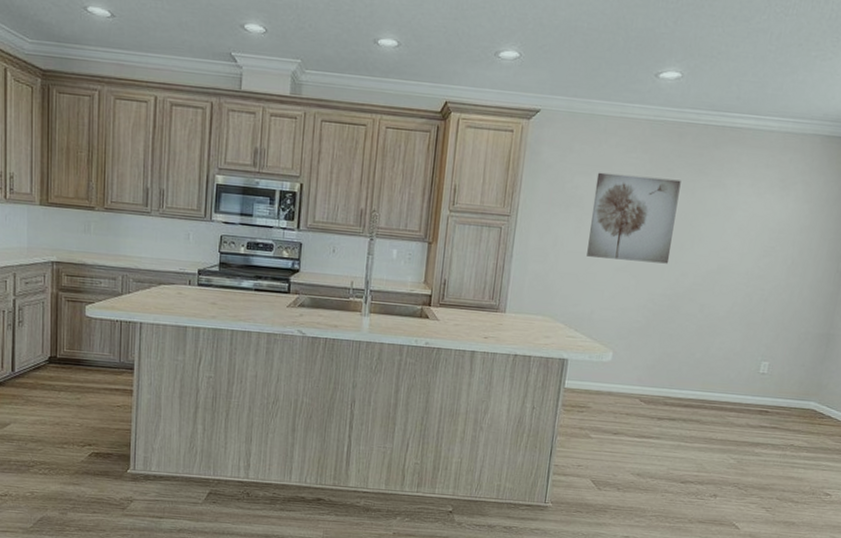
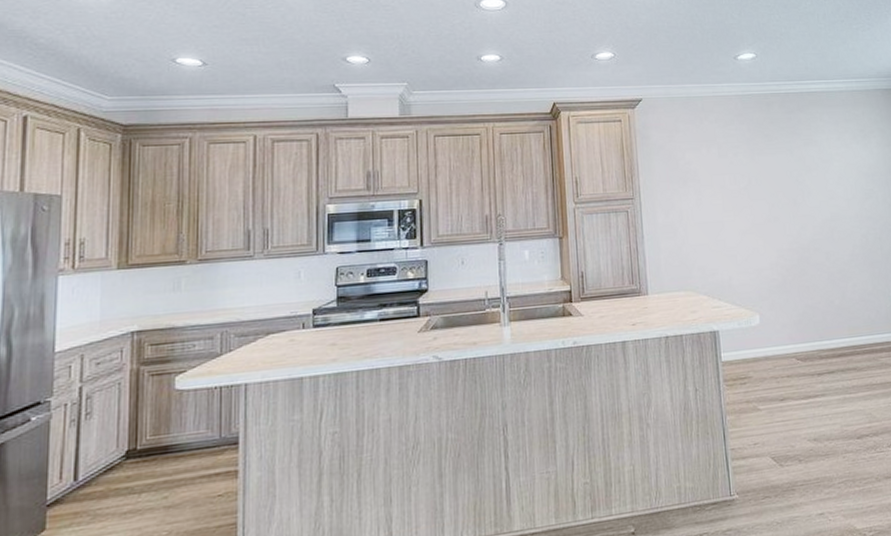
wall art: present [587,172,681,264] -> none [705,143,788,225]

